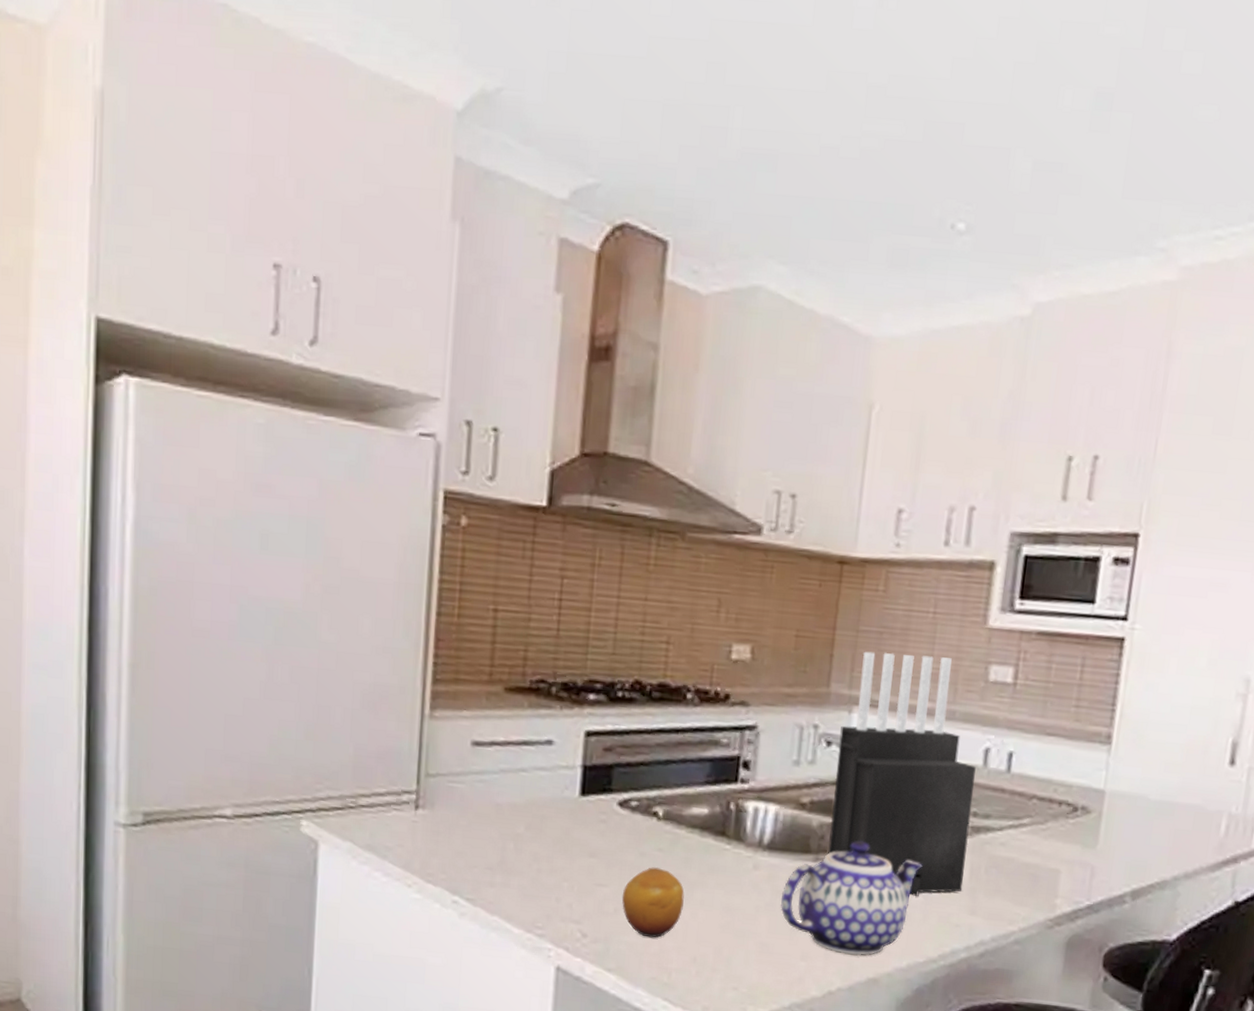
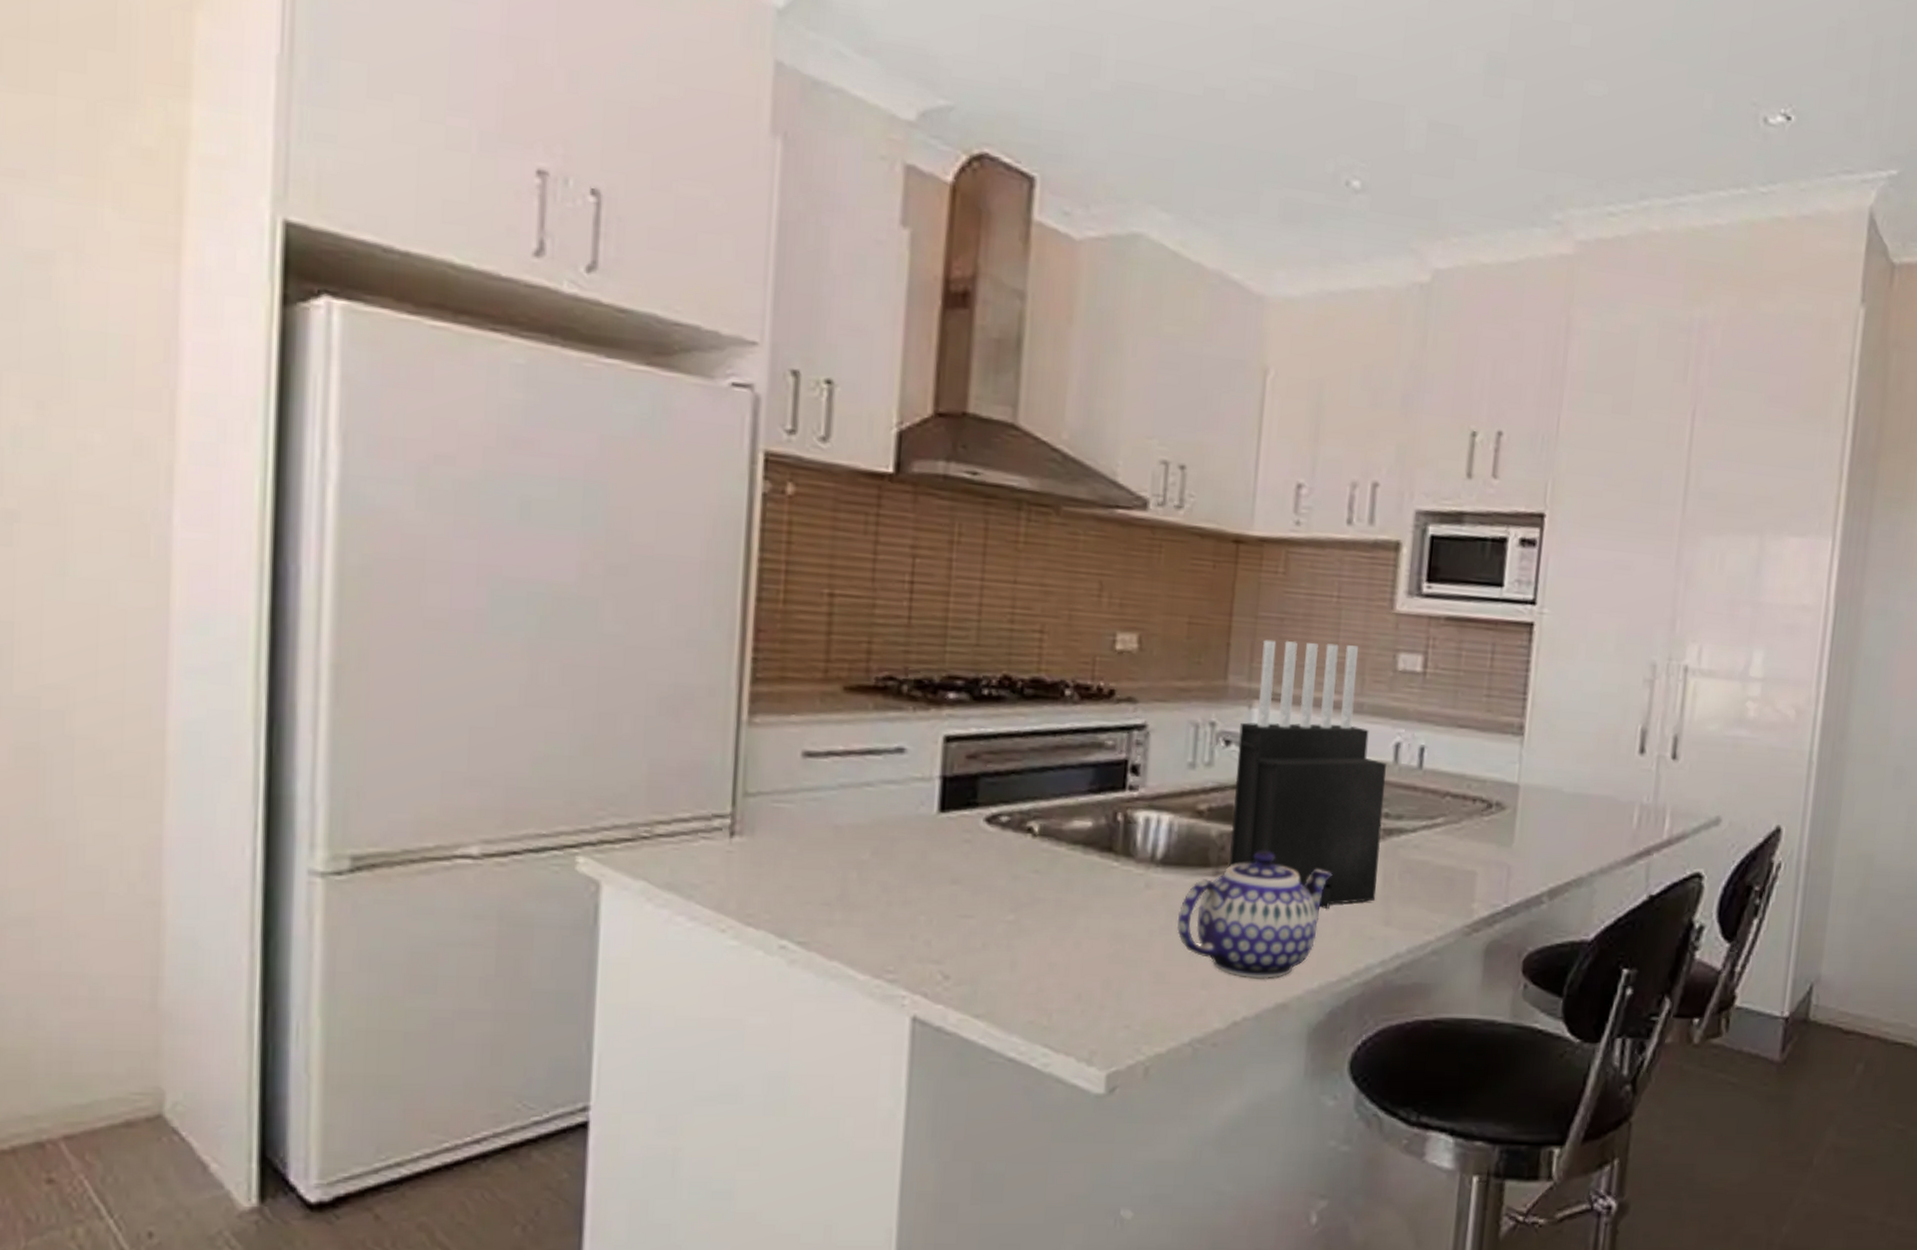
fruit: present [622,867,684,938] -> none [991,892,1066,975]

